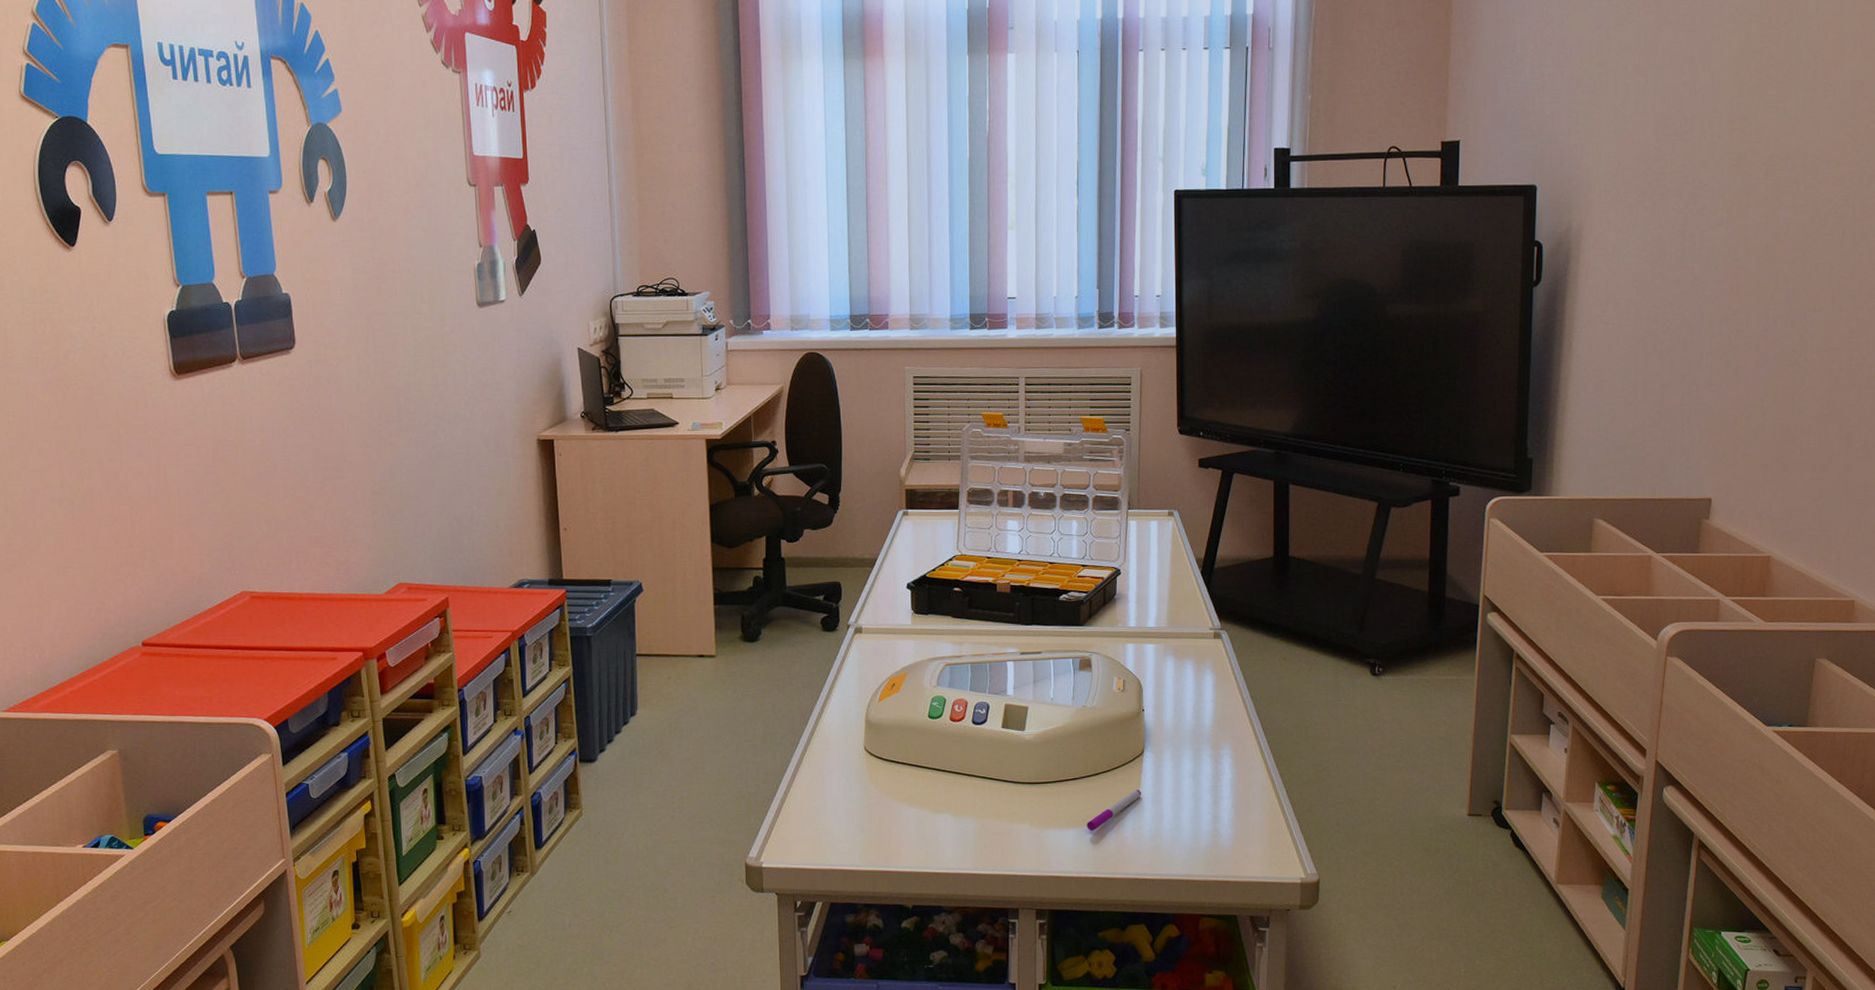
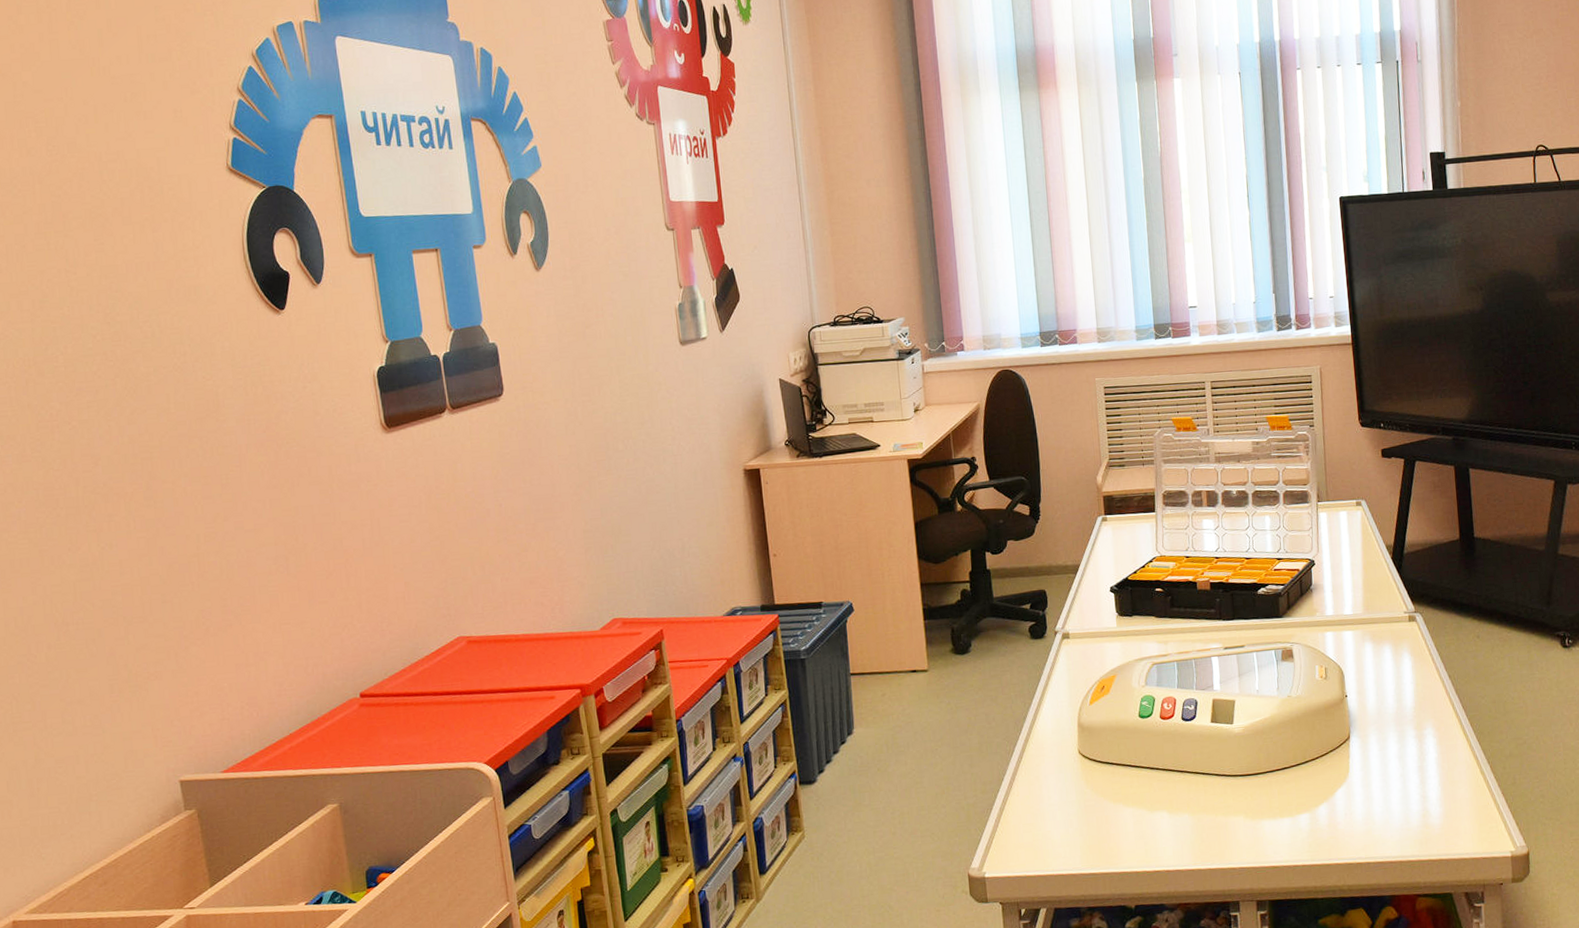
pen: present [1087,789,1141,831] -> none [1300,774,1350,819]

